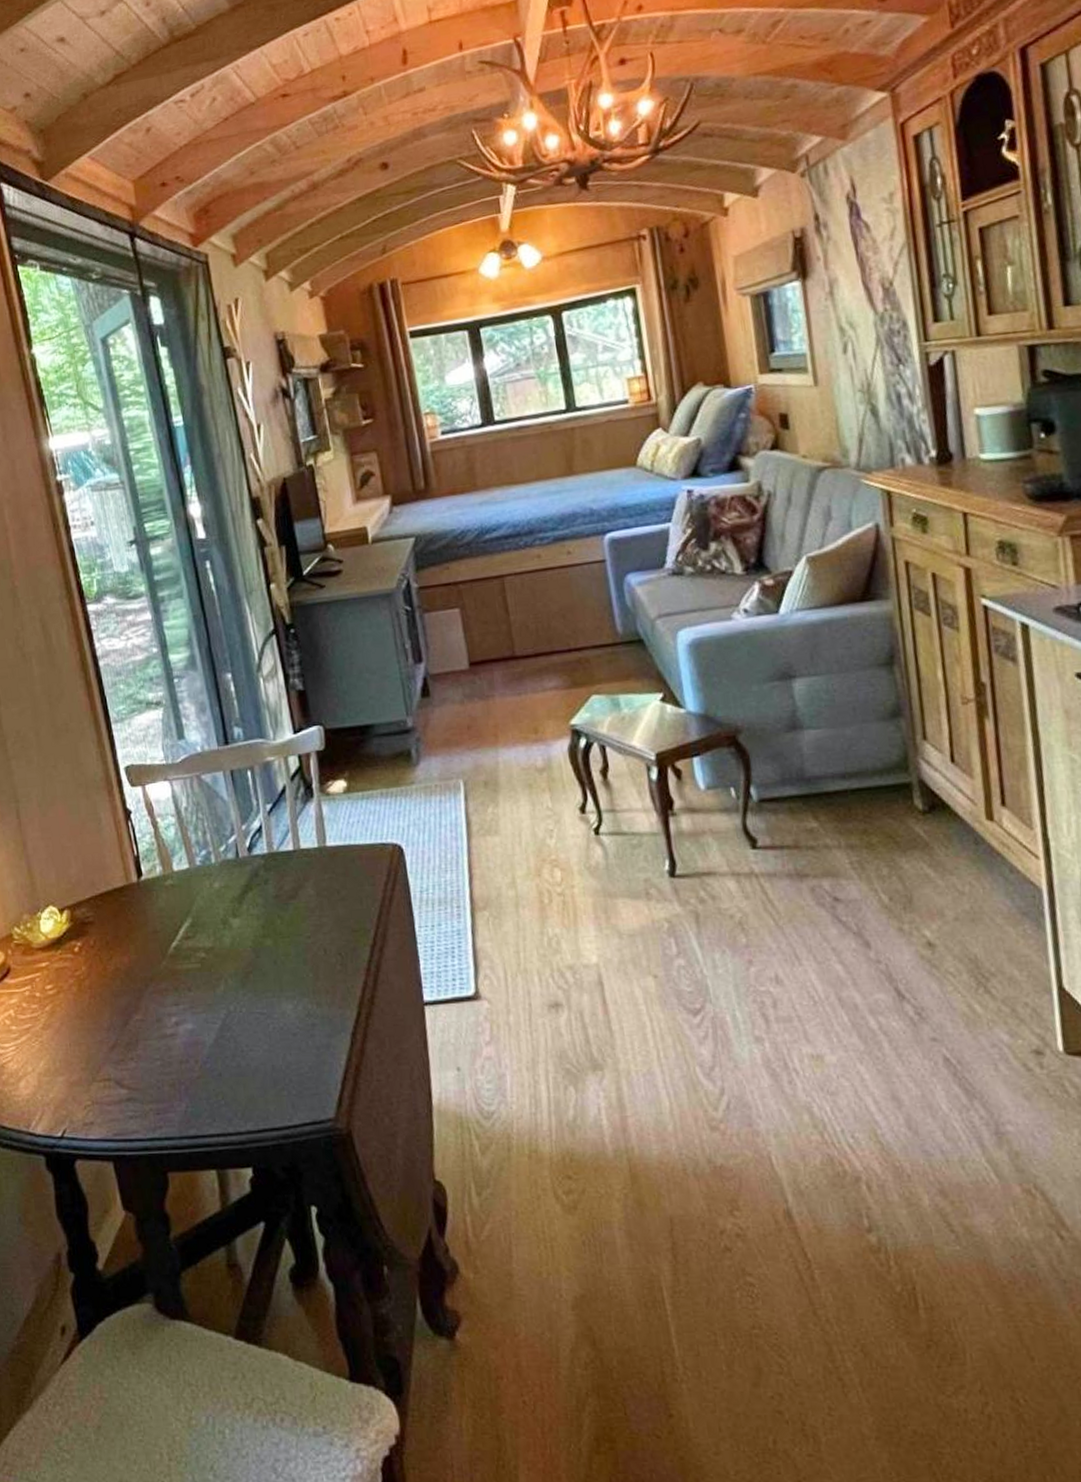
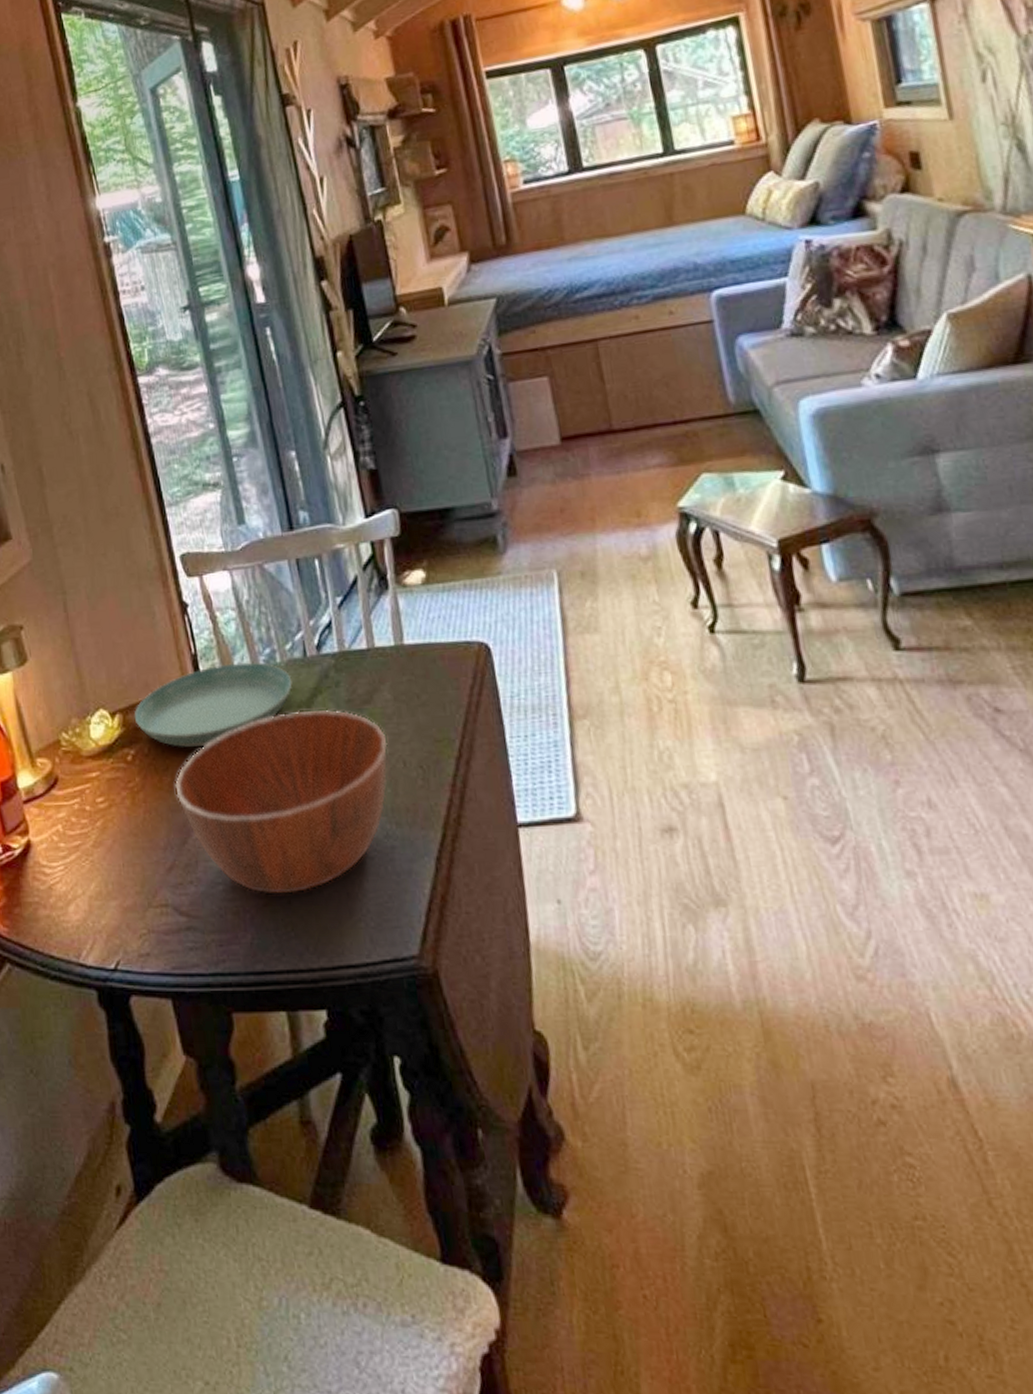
saucer: none [81,863,226,939] -> present [134,662,292,747]
bowl: none [118,904,310,1067] -> present [175,710,388,894]

